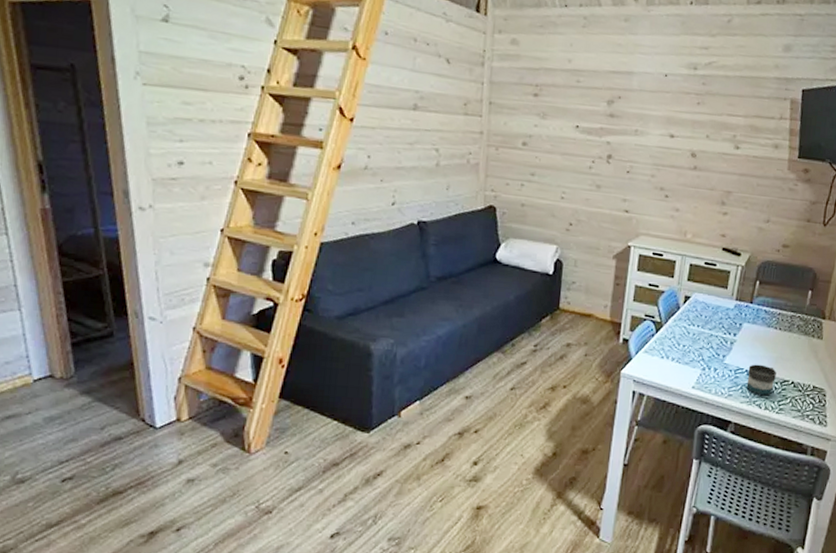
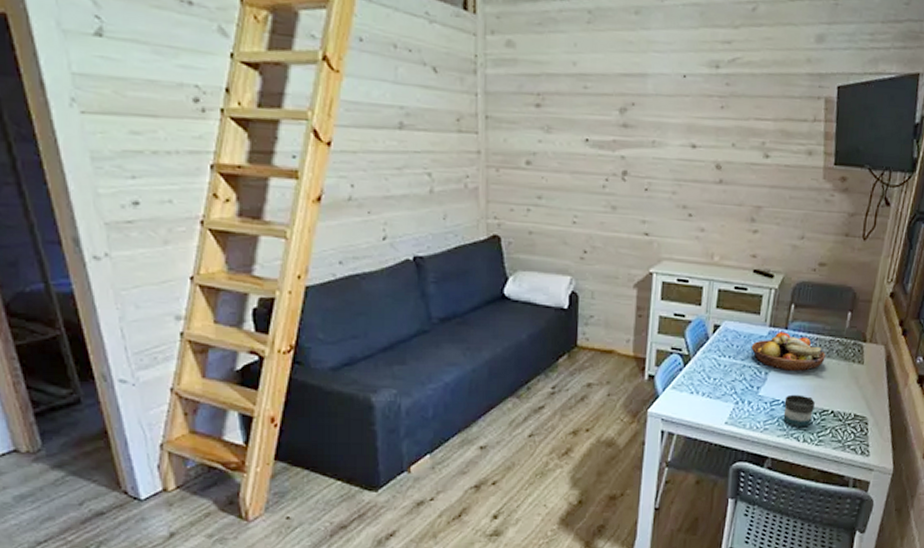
fruit bowl: none [718,305,787,343] -> present [751,332,826,371]

